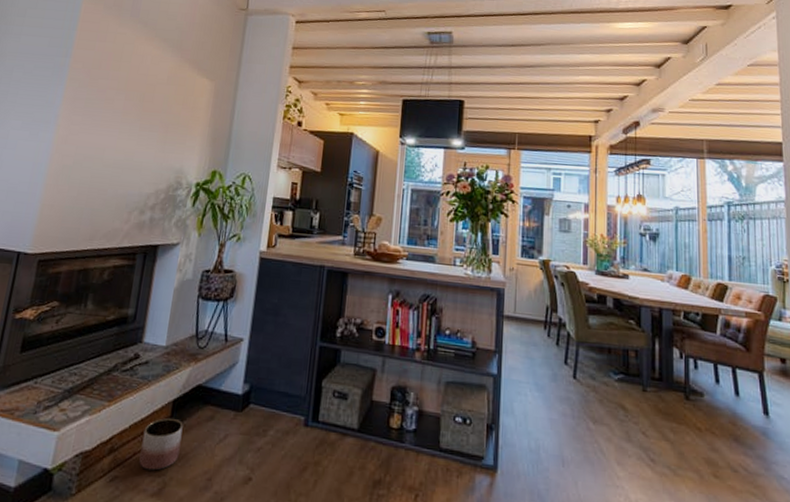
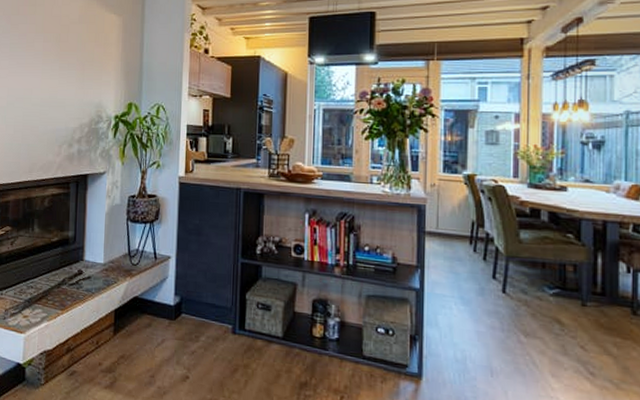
planter: present [139,418,183,471] -> none [92,325,126,368]

